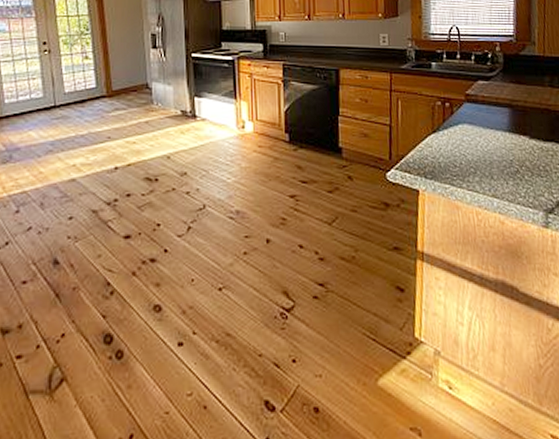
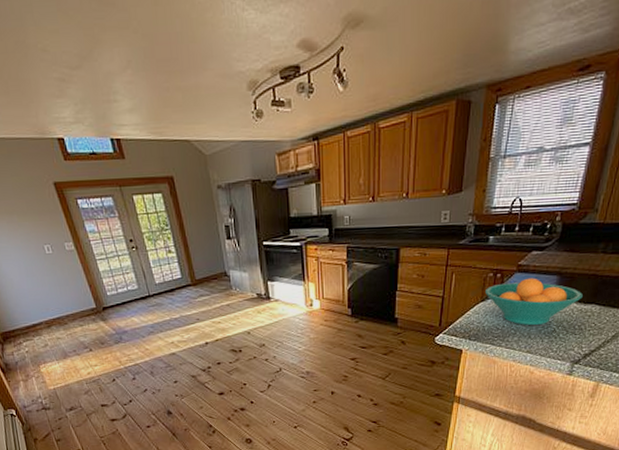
fruit bowl: none [434,109,540,164] -> present [484,278,583,326]

